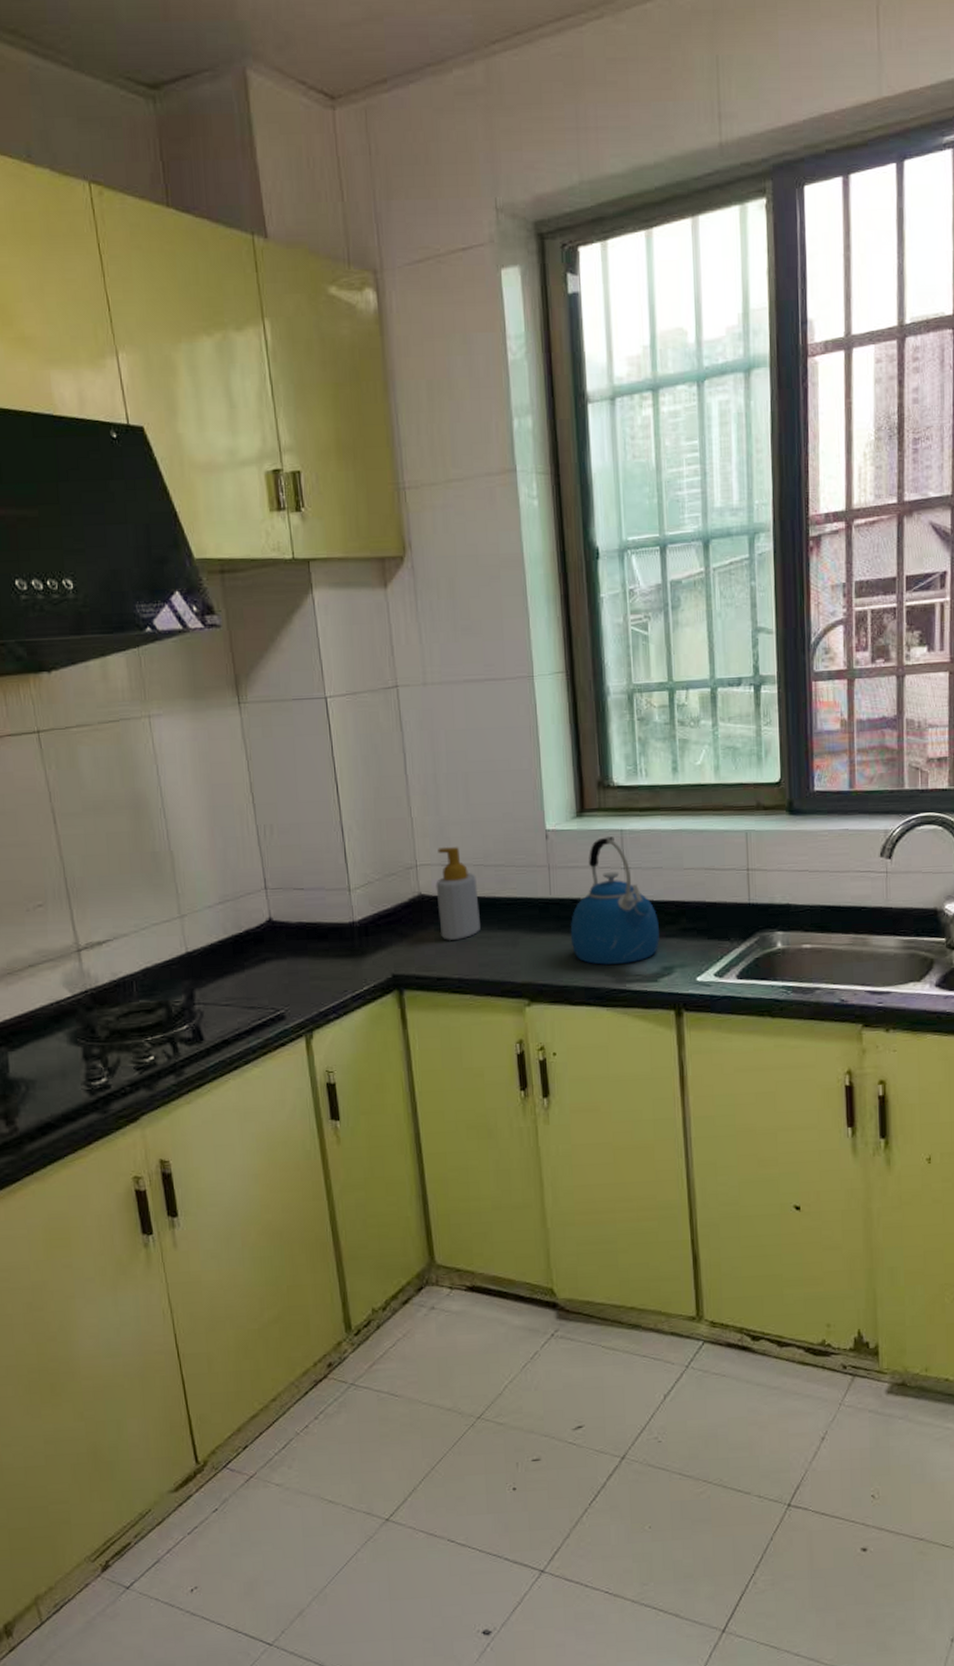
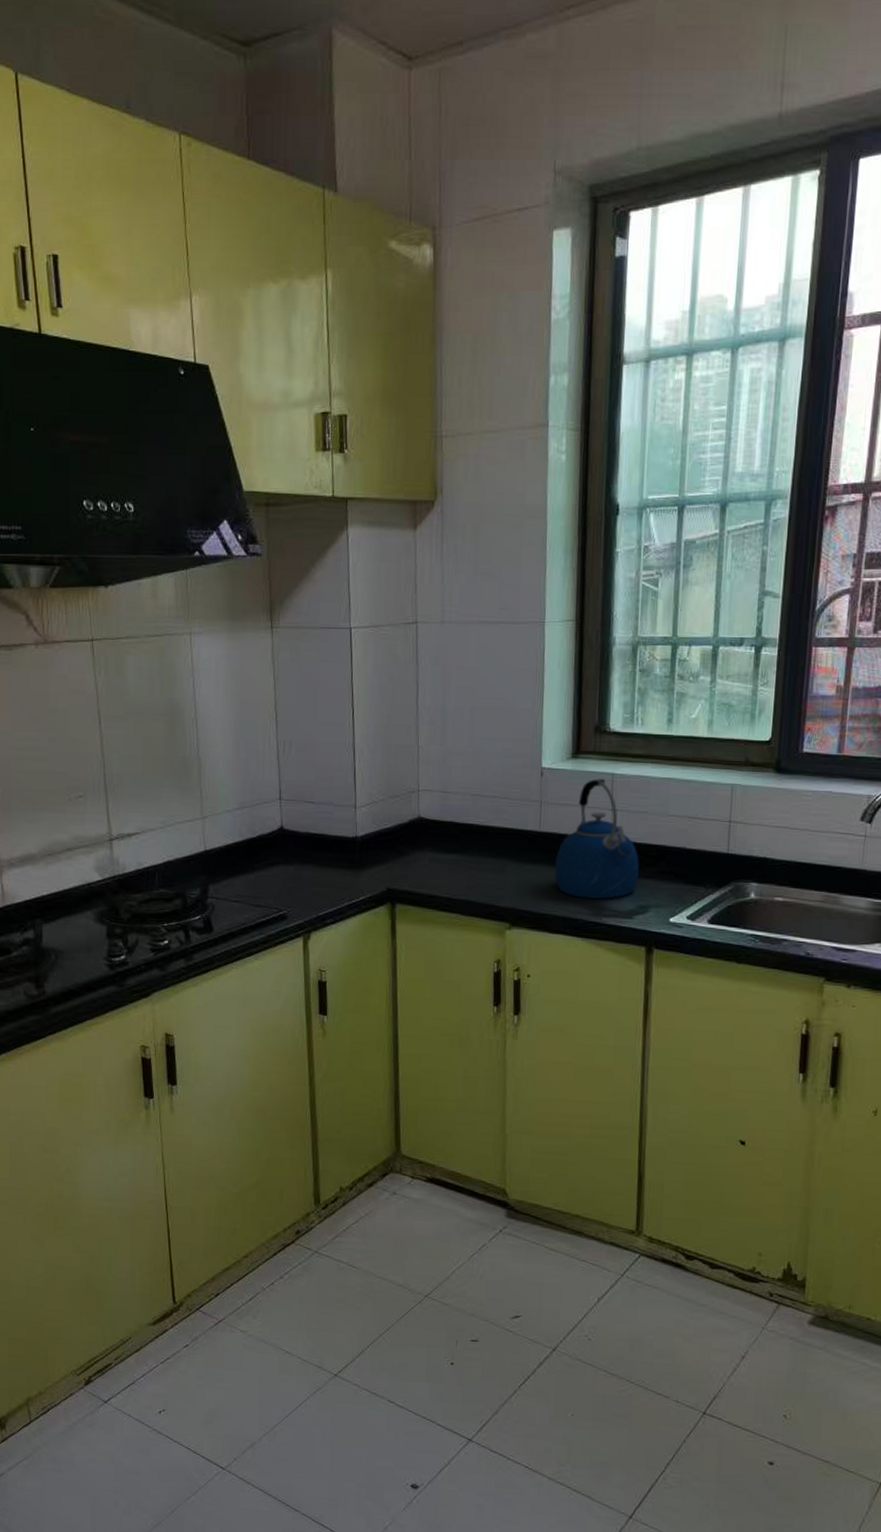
soap bottle: present [435,846,480,940] -> none [434,775,473,862]

